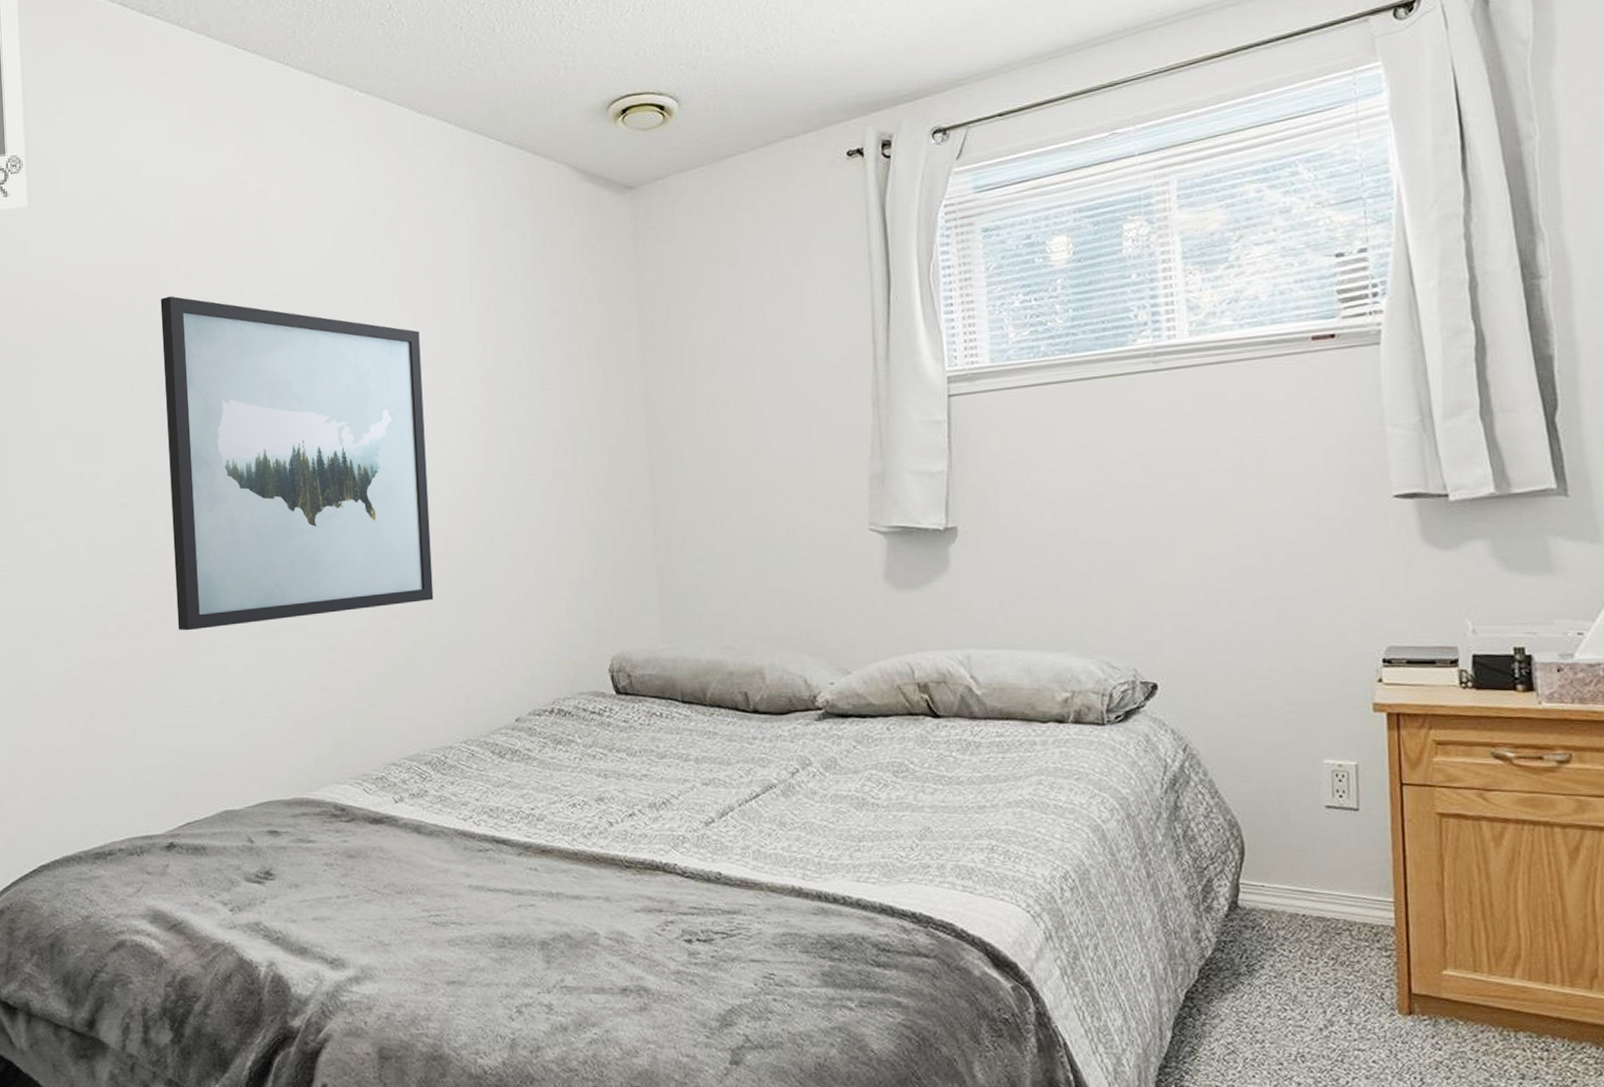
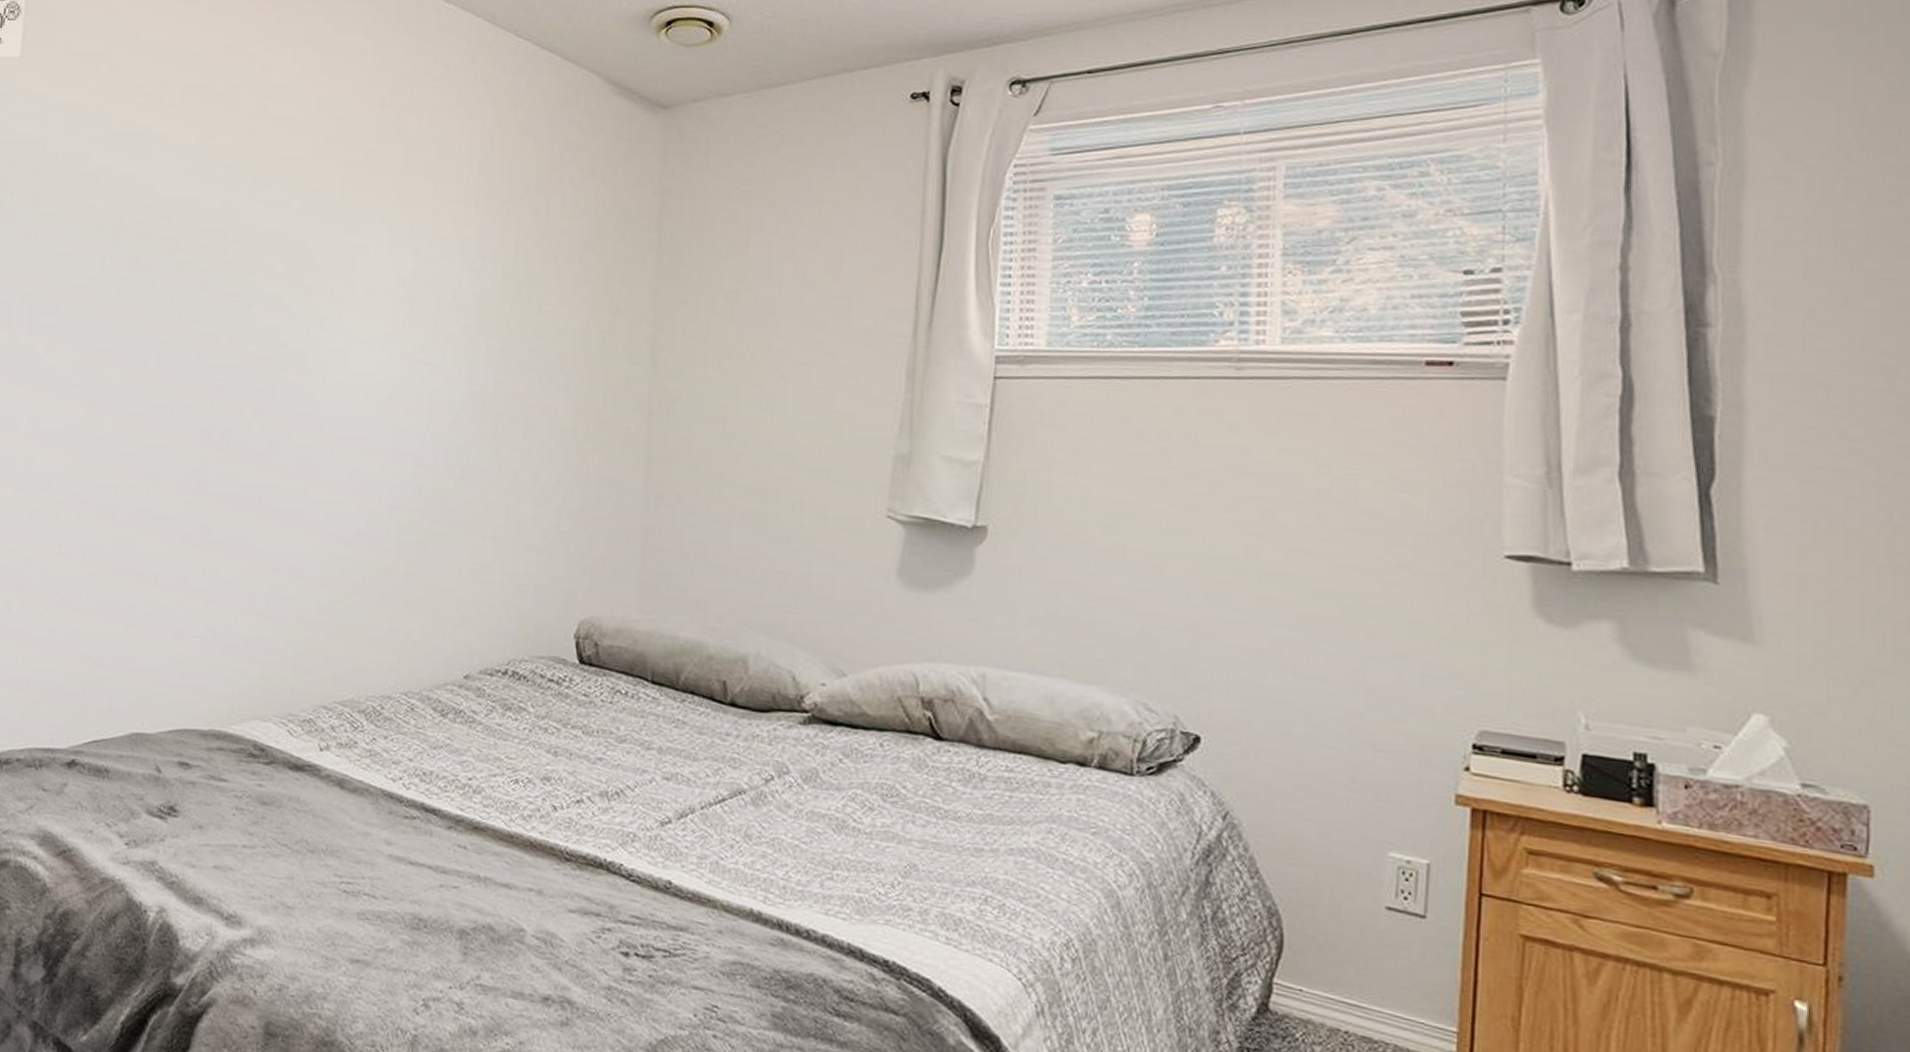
wall art: present [160,296,434,631] -> none [113,167,415,532]

